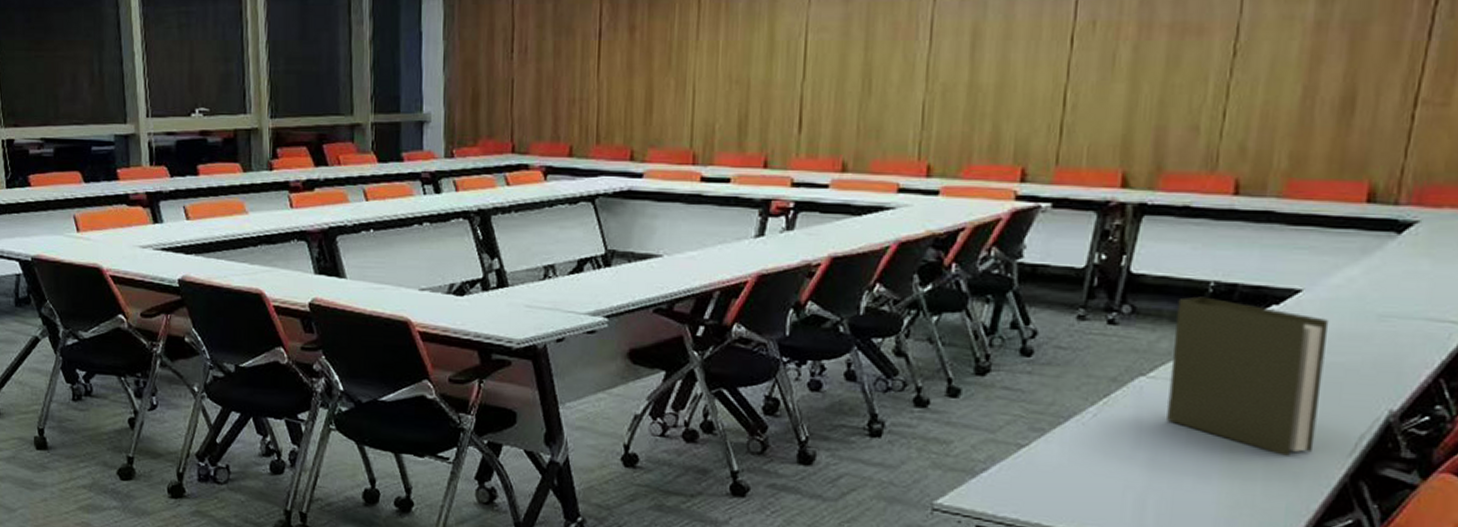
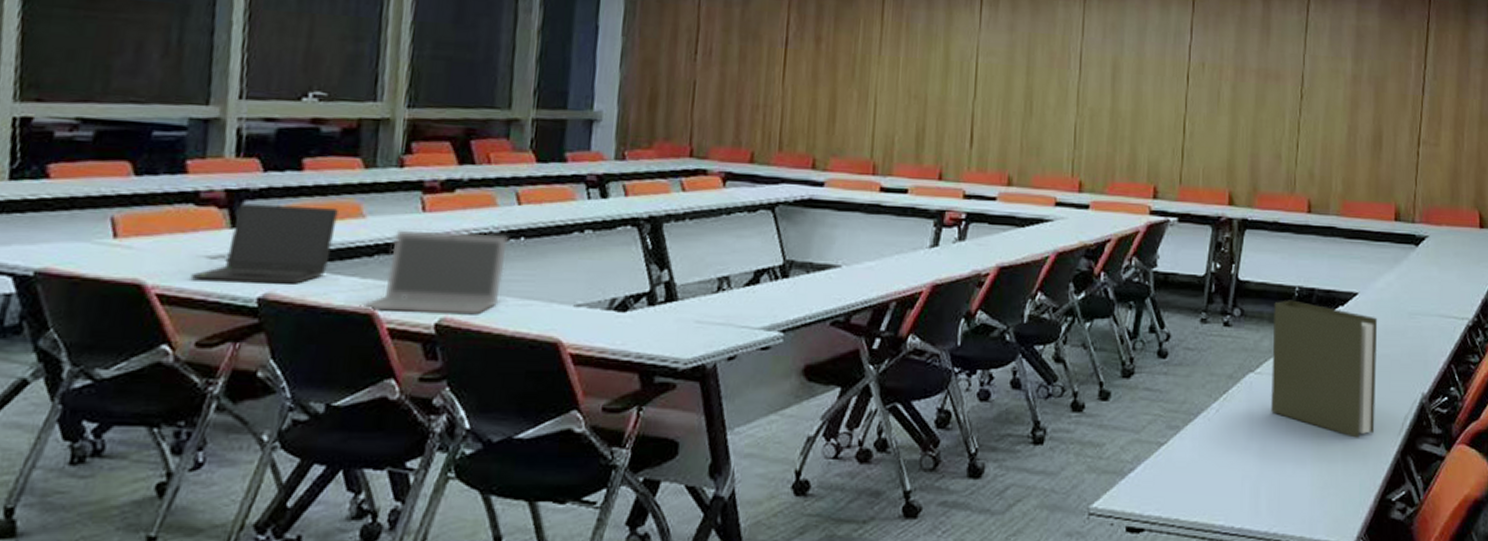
laptop: none [131,203,229,269] -> present [190,203,340,284]
laptop: none [251,223,360,296] -> present [359,229,508,315]

